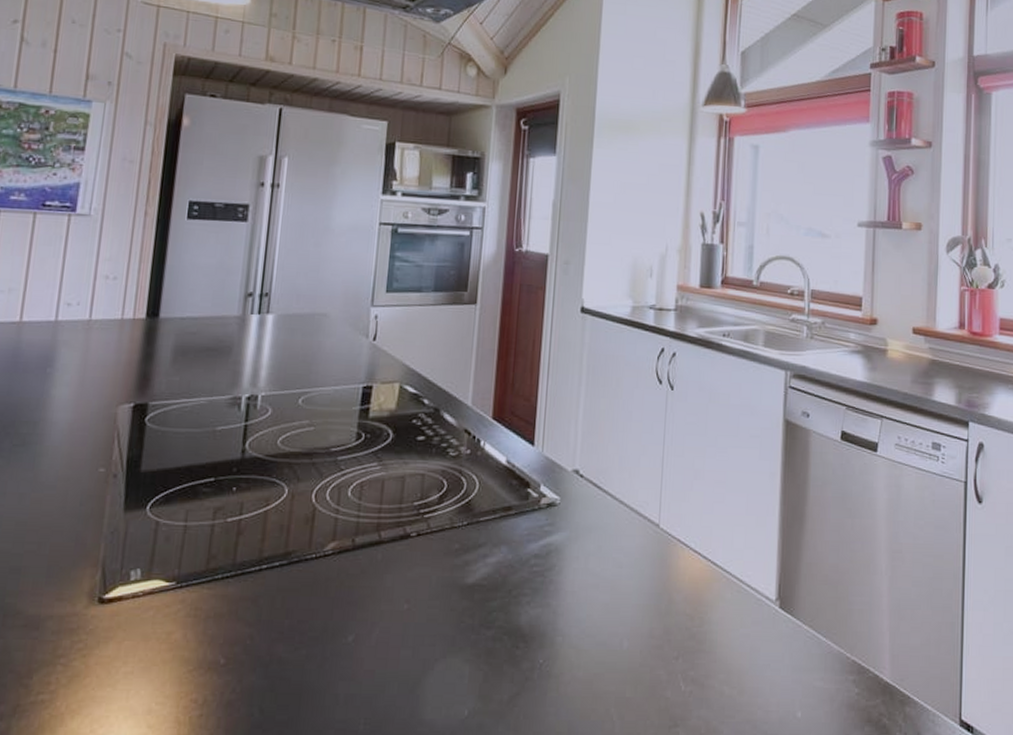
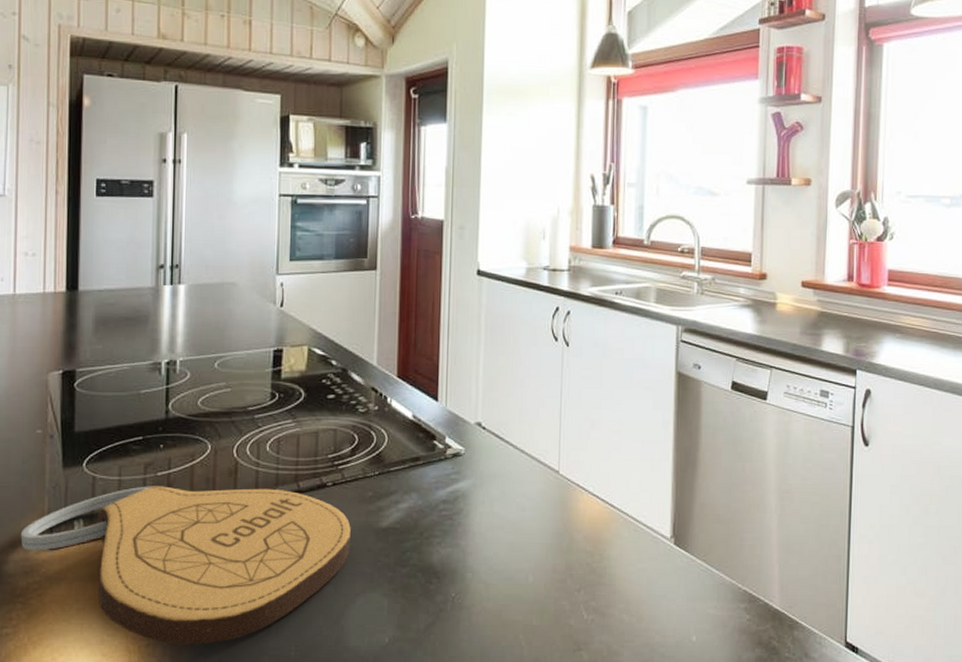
cutting board: none [69,533,434,715] -> present [20,486,351,644]

